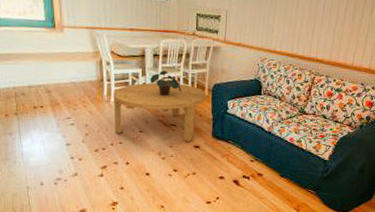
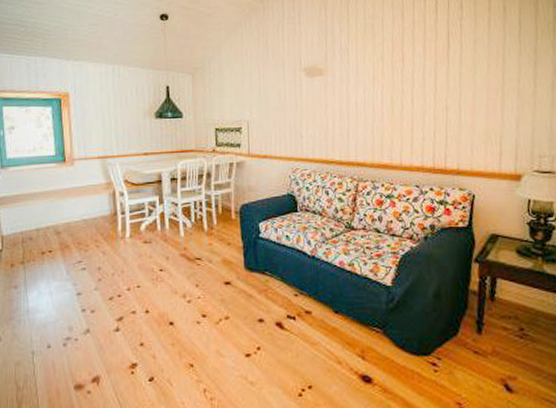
coffee table: present [113,82,207,142] -> none [128,209,234,278]
potted plant: present [150,70,182,96] -> none [168,194,205,225]

